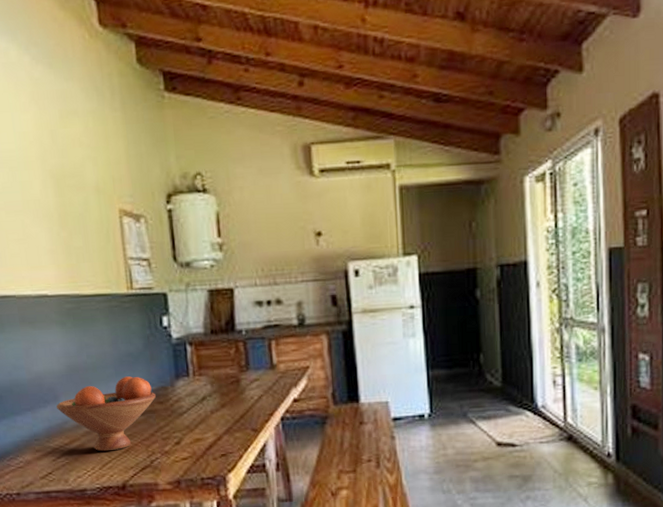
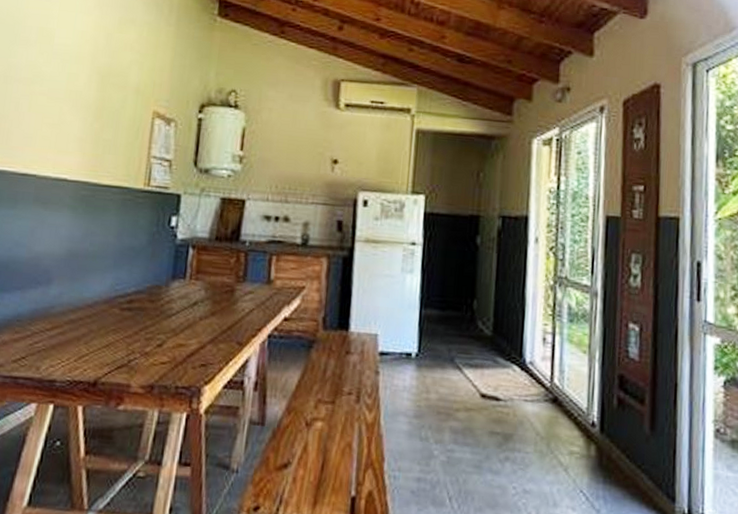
fruit bowl: present [56,376,156,452] -> none [47,269,148,344]

